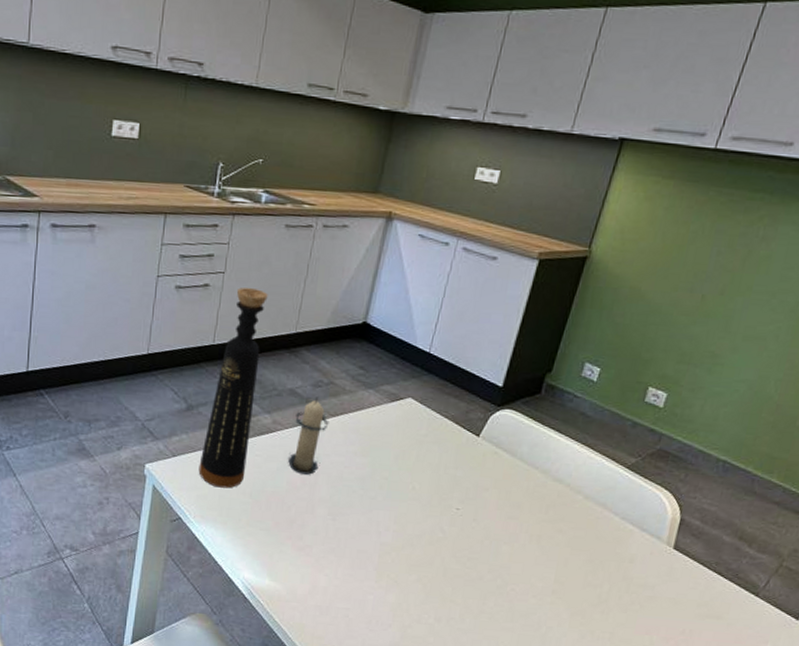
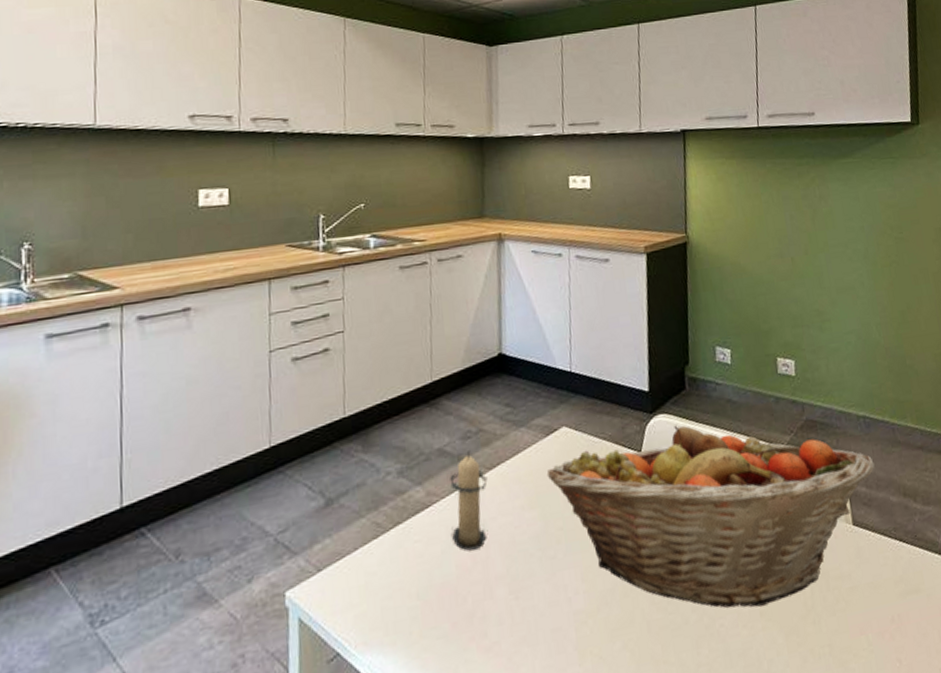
bottle: present [198,288,268,488] -> none [350,342,407,598]
fruit basket: none [383,422,719,587] -> present [546,425,875,608]

